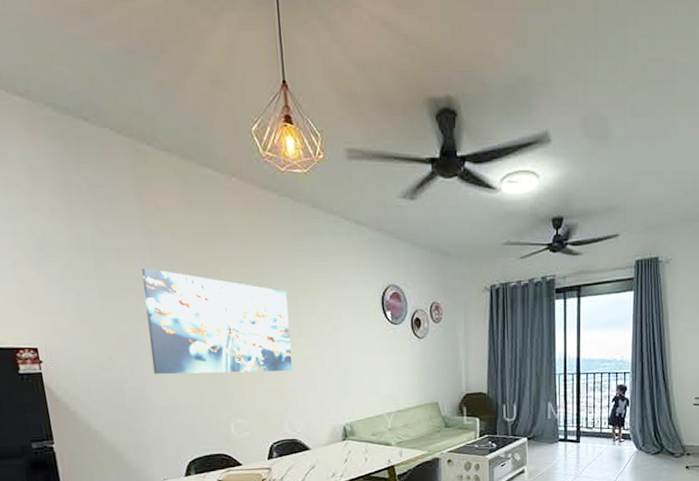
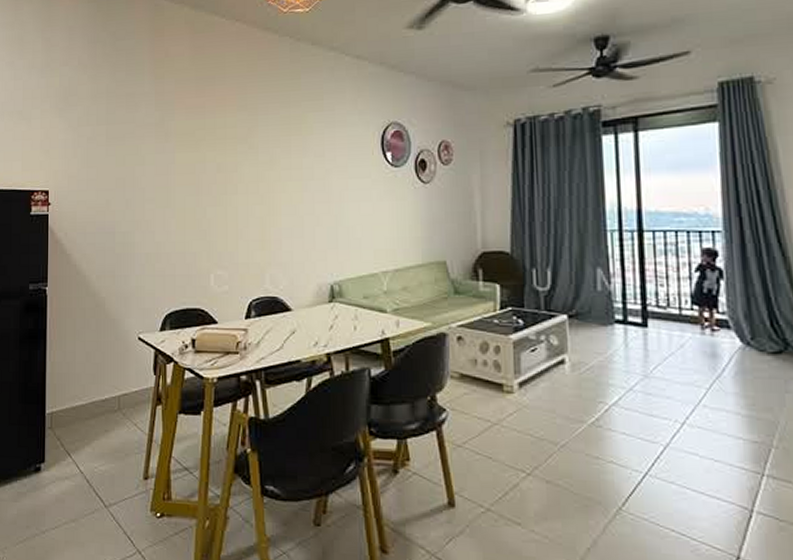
wall art: present [142,267,292,375] -> none [144,112,280,219]

